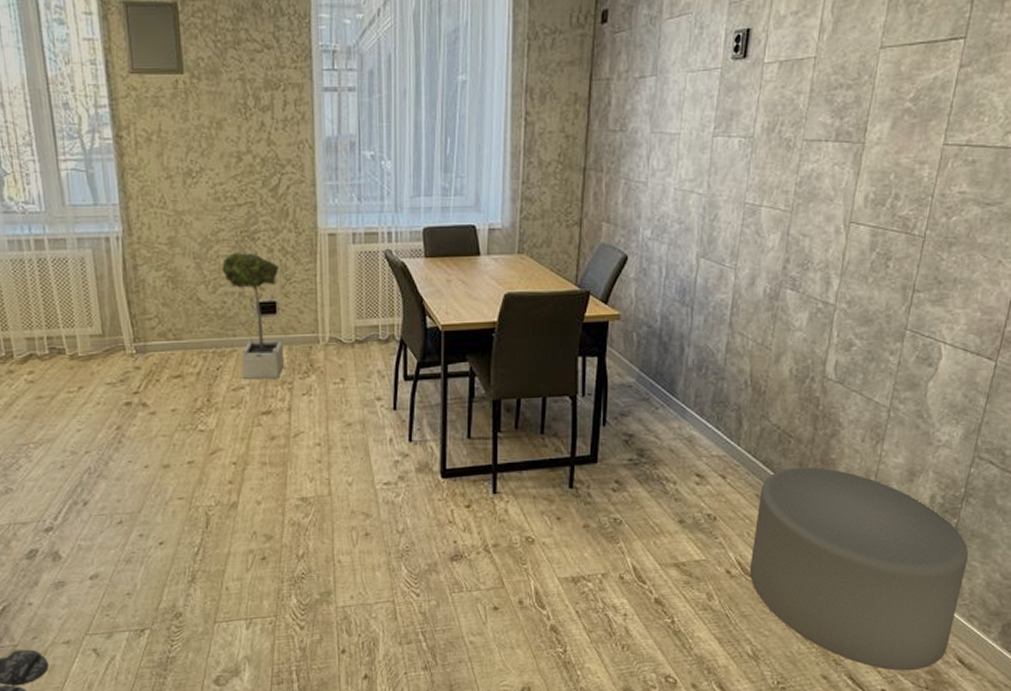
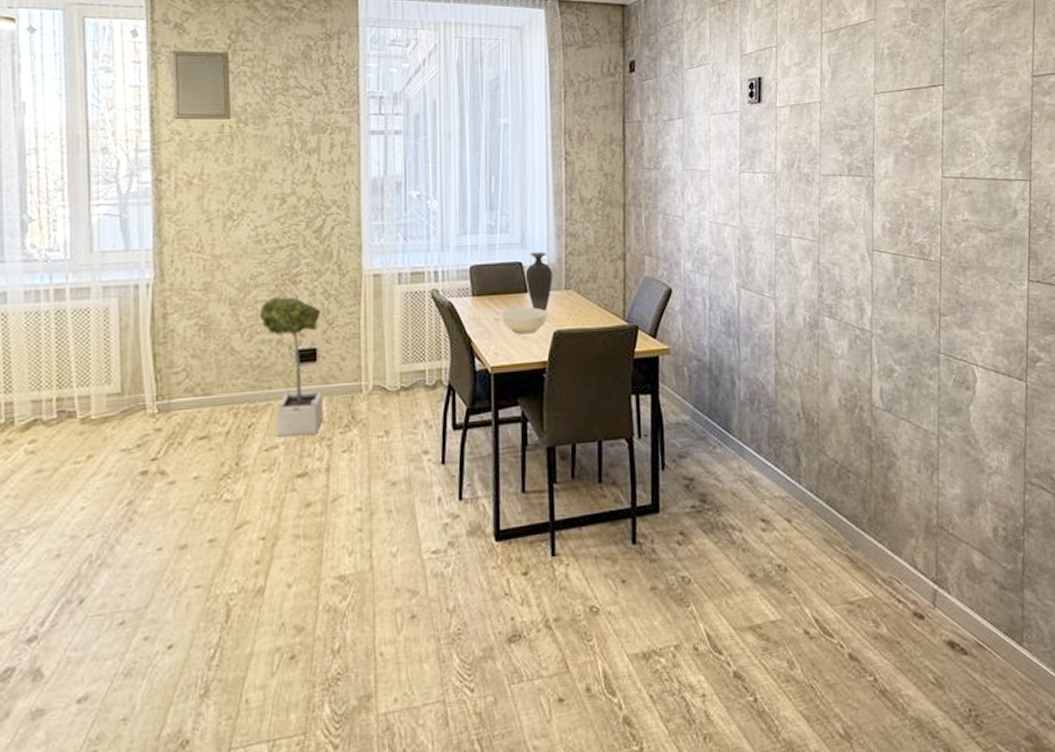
bowl: none [453,270,500,296] -> present [501,307,548,335]
vase: none [478,216,506,274] -> present [525,252,553,311]
pouf: present [749,466,969,671] -> none [827,503,1042,740]

